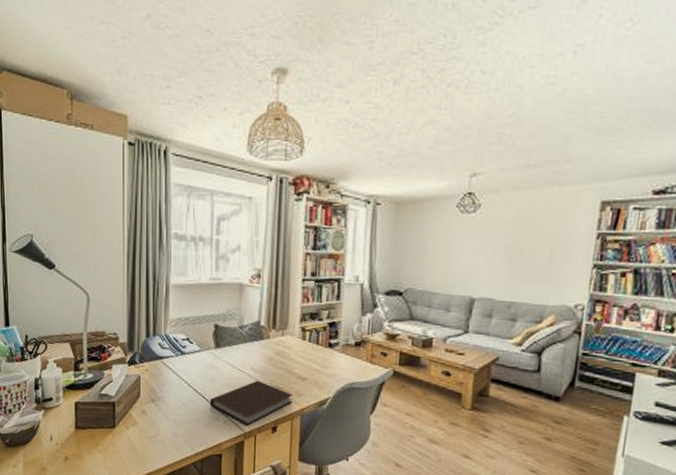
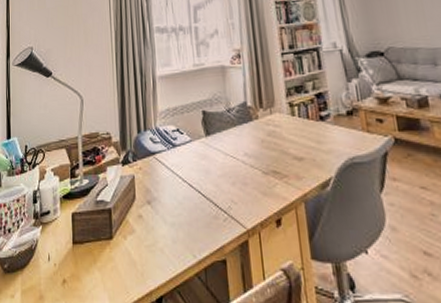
notebook: present [209,380,293,427] -> none [206,166,293,222]

